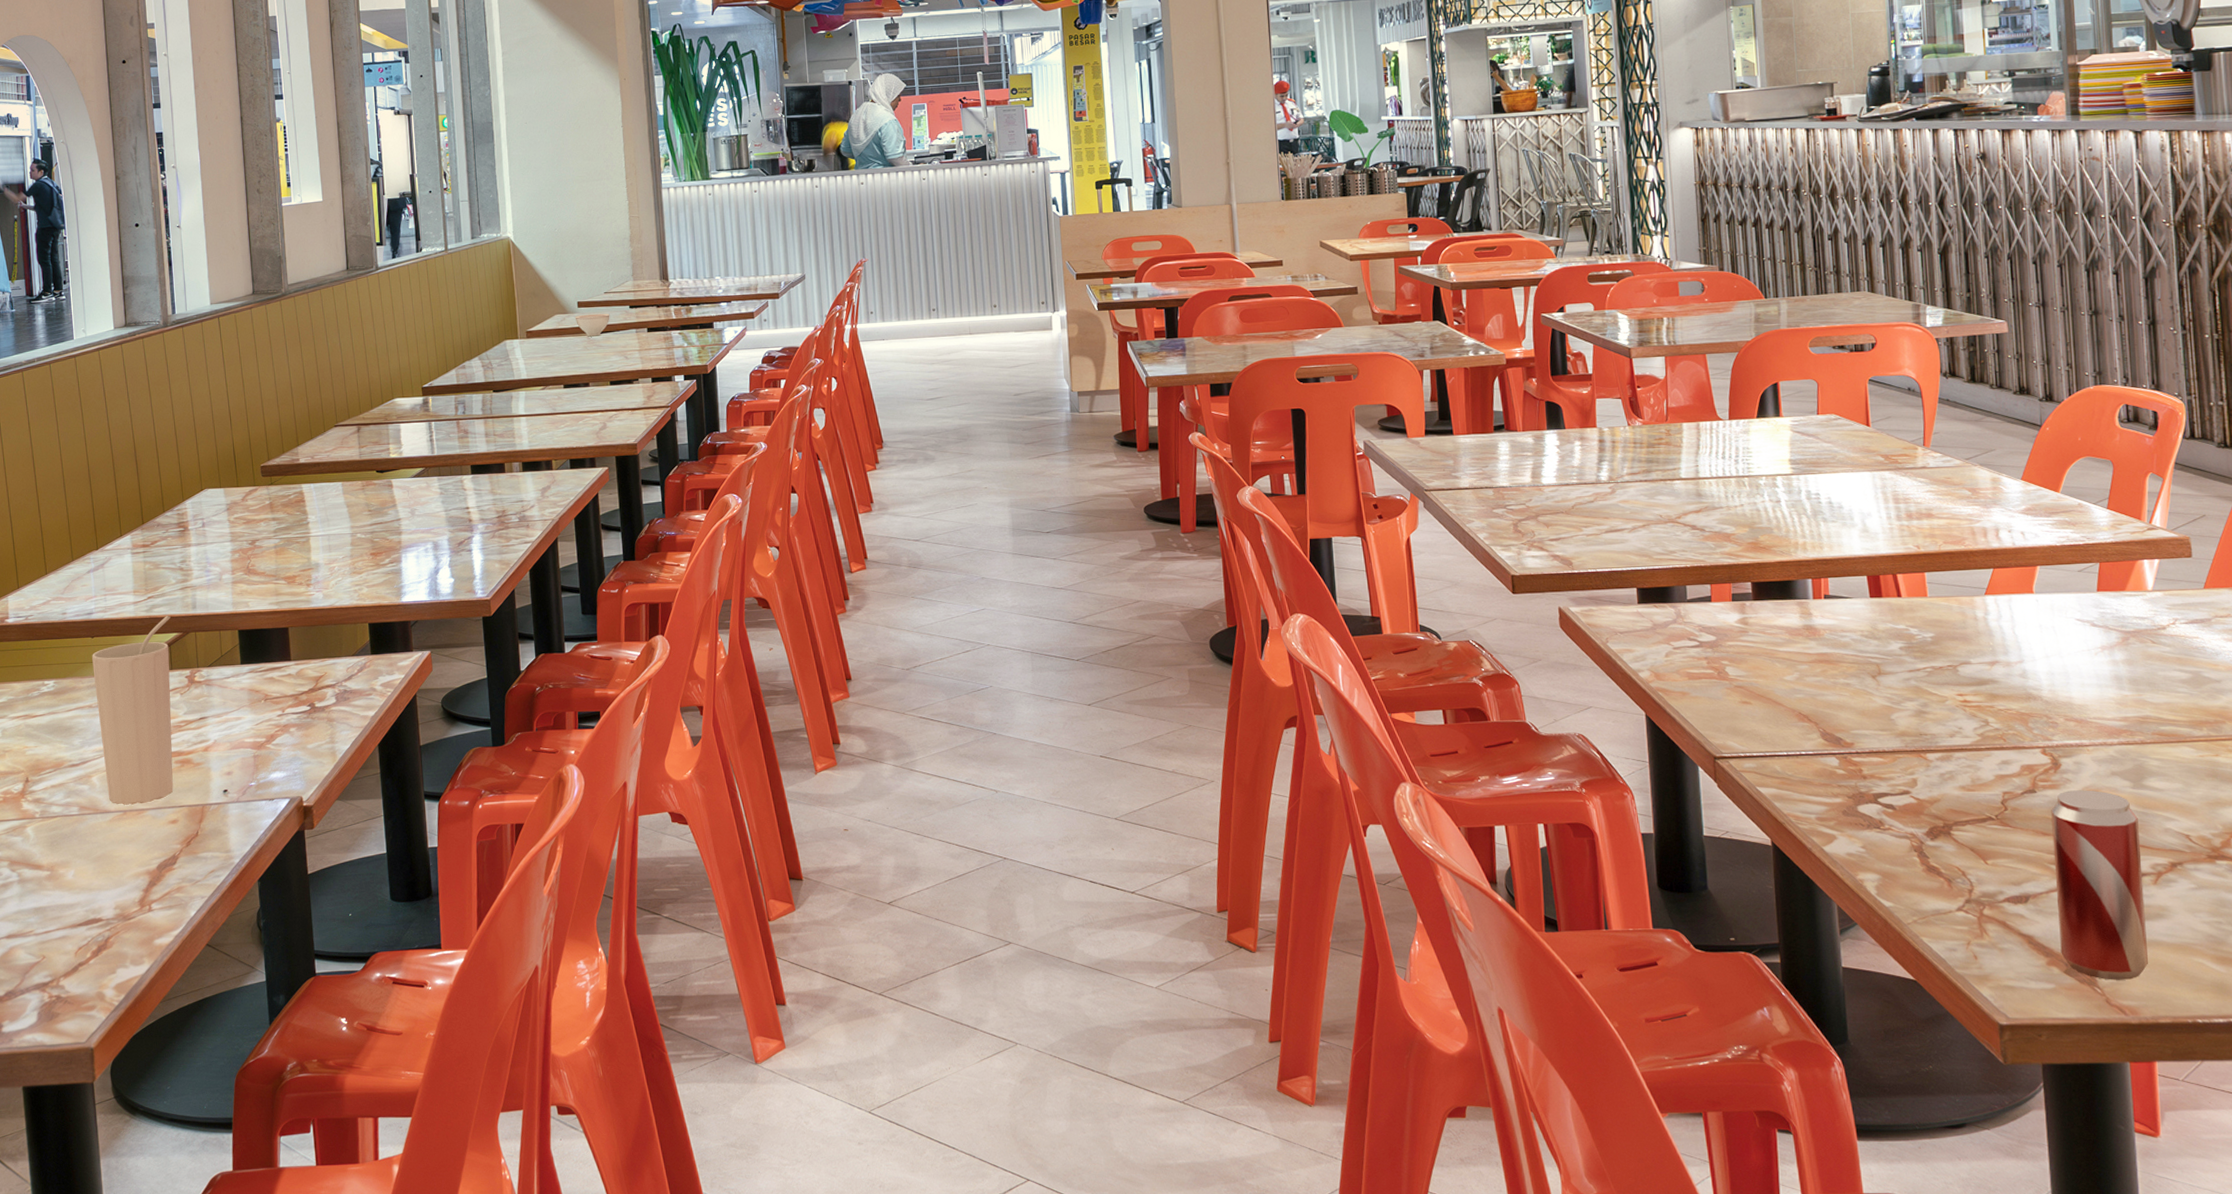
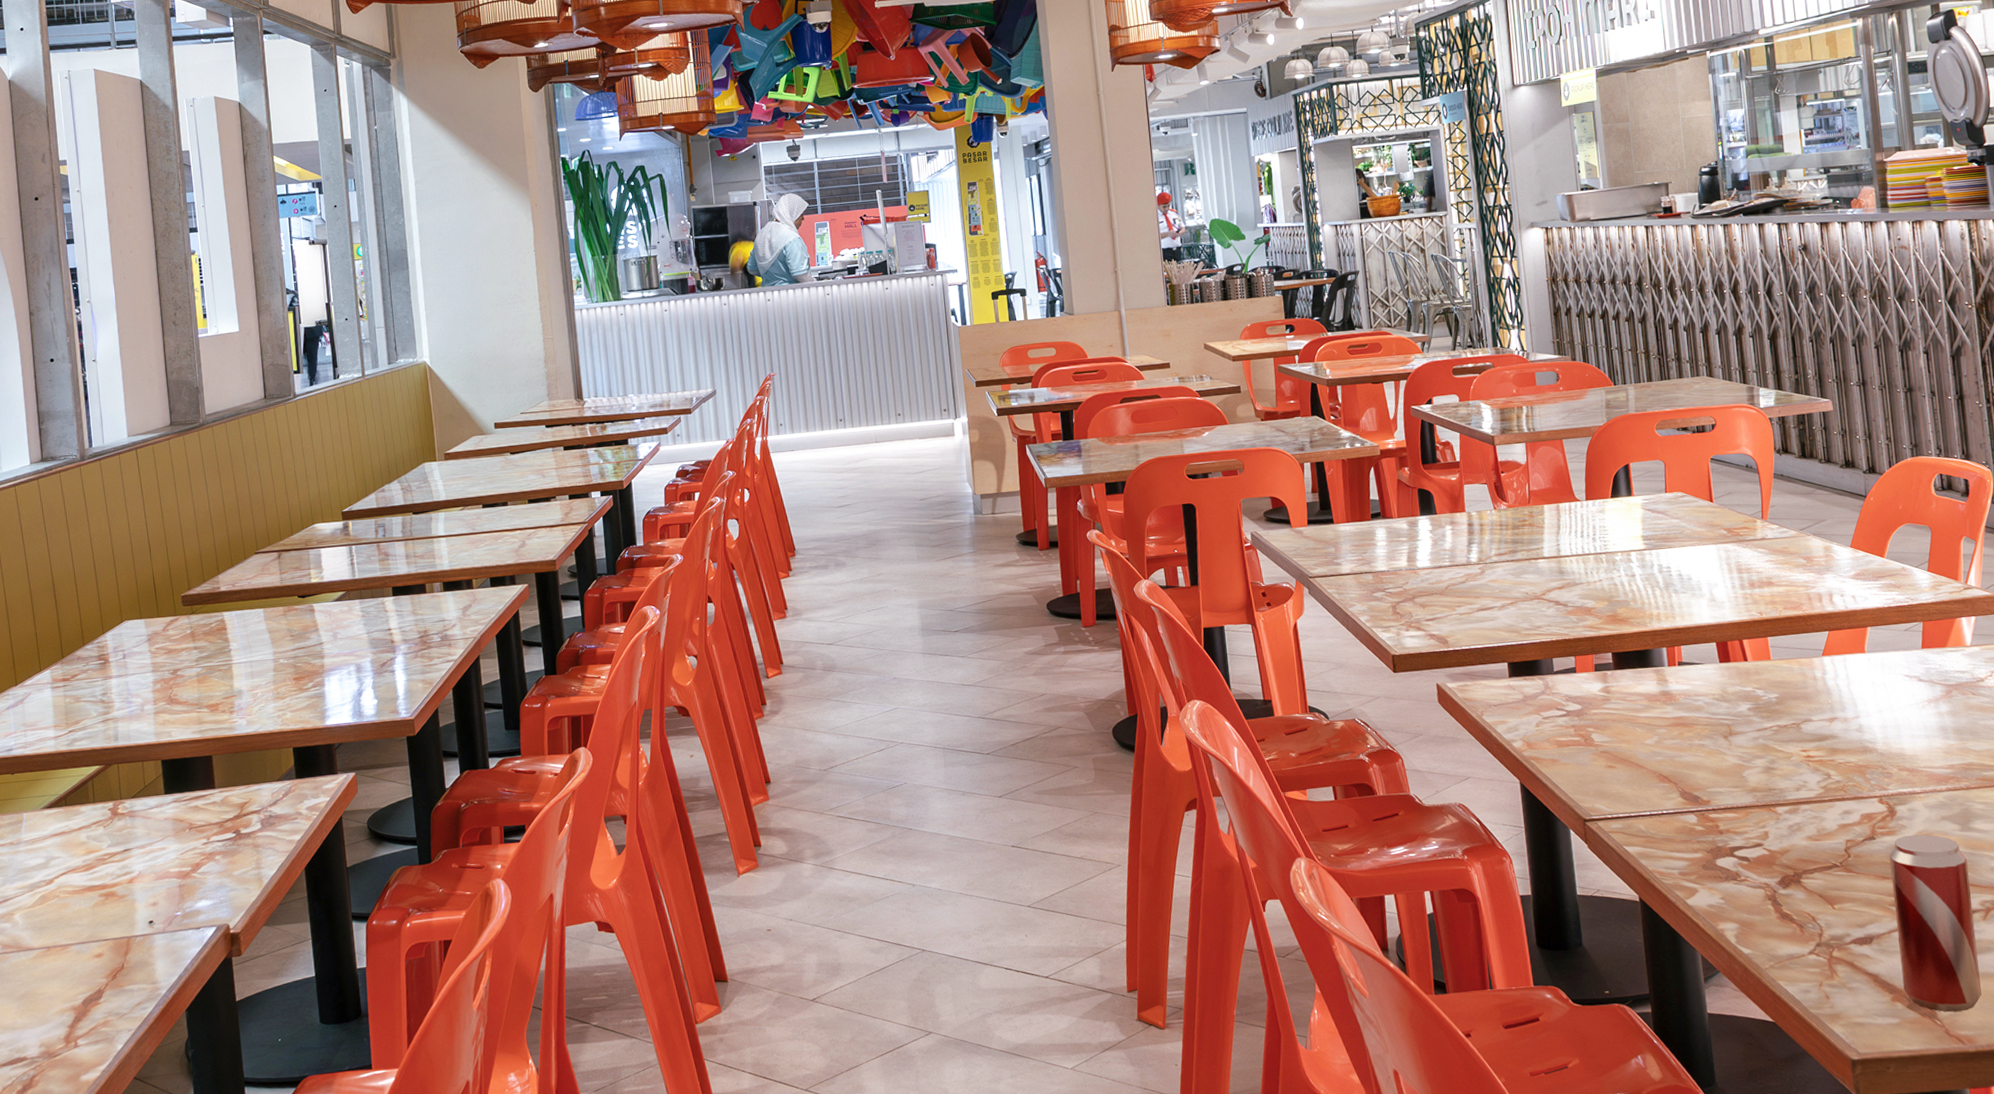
cup: present [92,615,174,805] -> none [12,748,98,941]
bowl: present [574,313,610,337] -> none [492,433,527,457]

